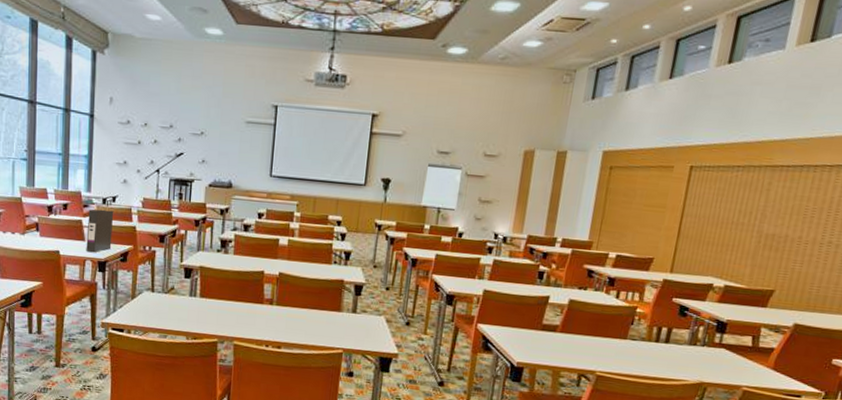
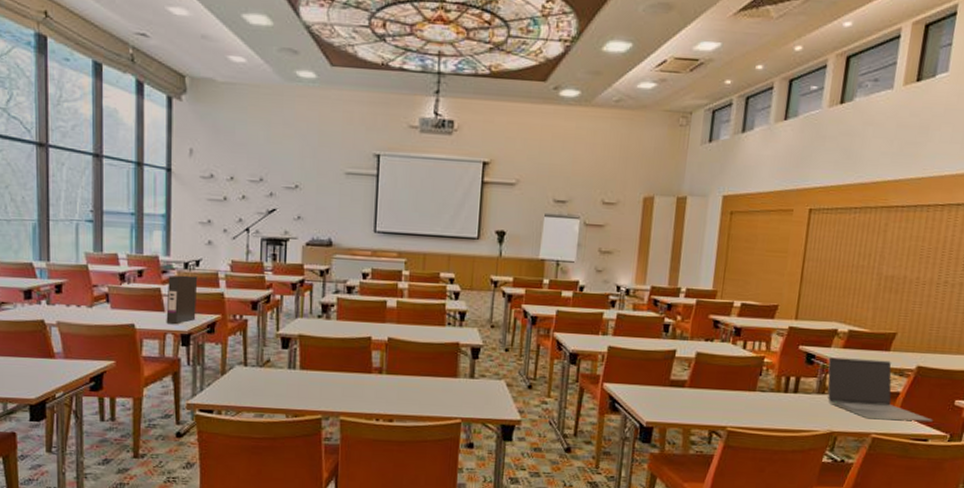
laptop: none [699,310,808,380] -> present [827,357,933,423]

